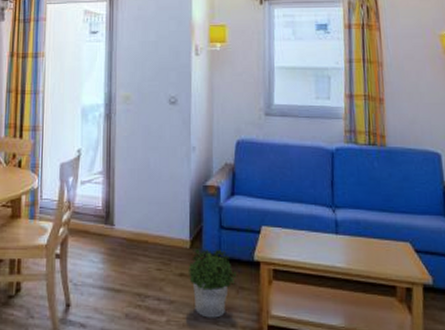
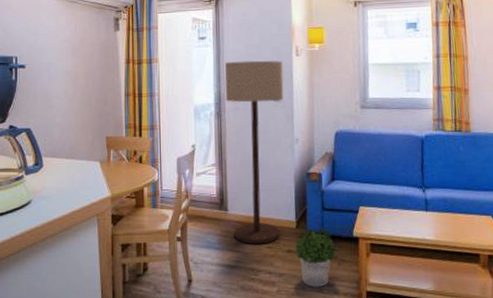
floor lamp: none [116,59,181,266] -> present [225,60,284,245]

